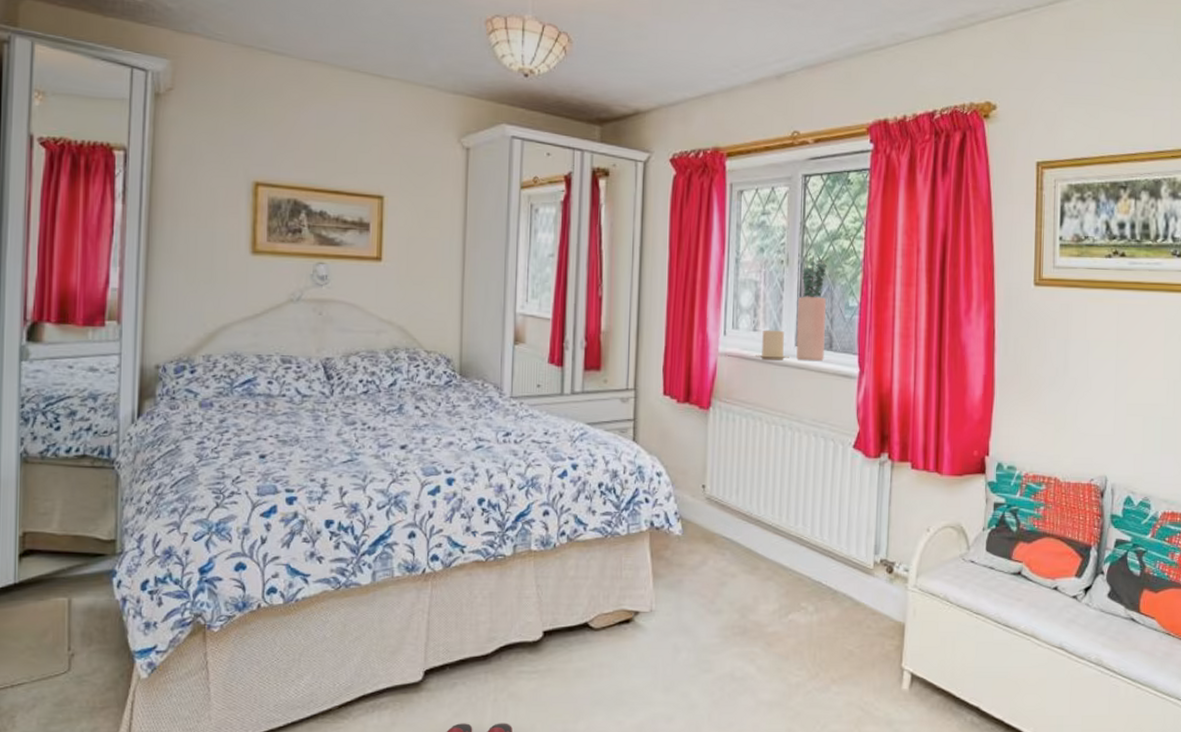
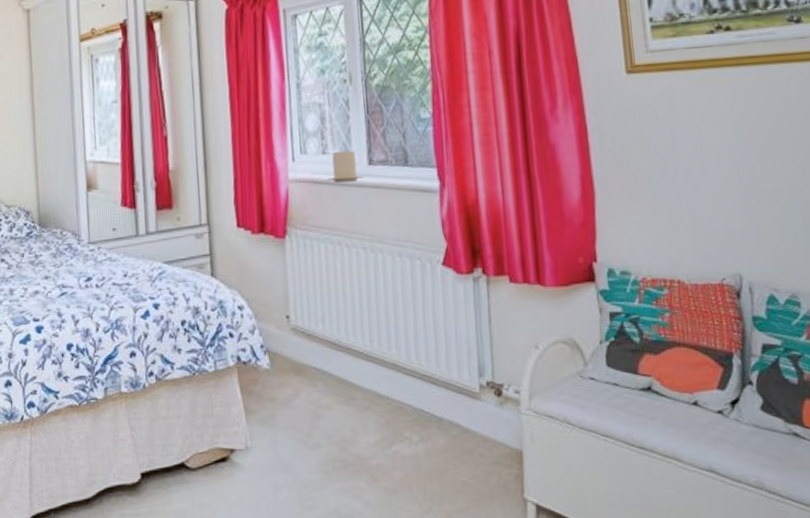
vase: present [797,256,827,362] -> none [366,71,400,180]

